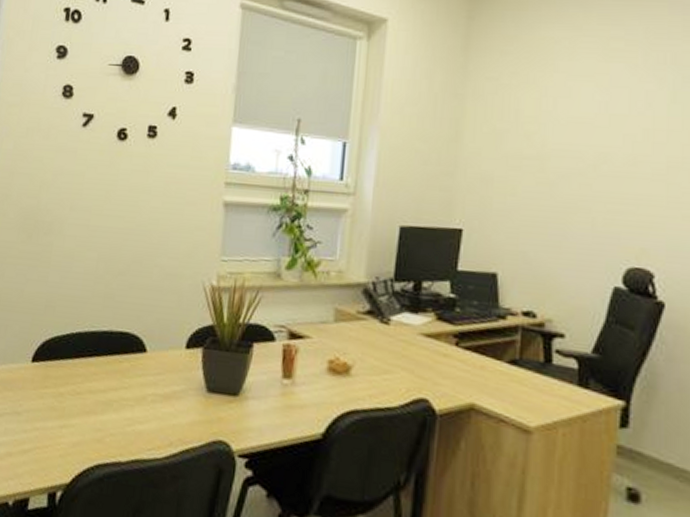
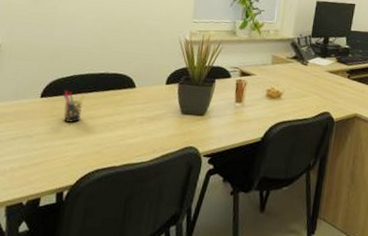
pen holder: none [57,353,85,398] -> present [63,90,86,123]

